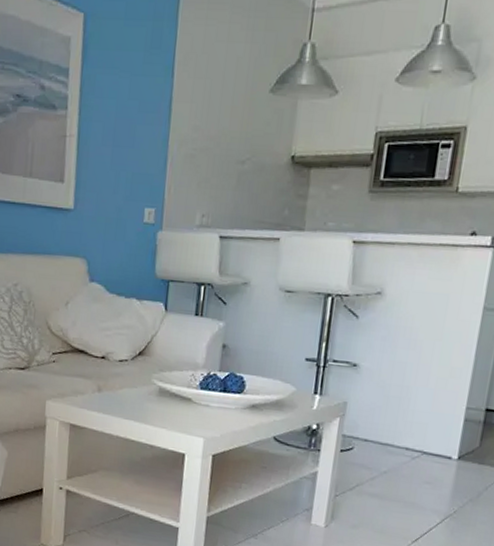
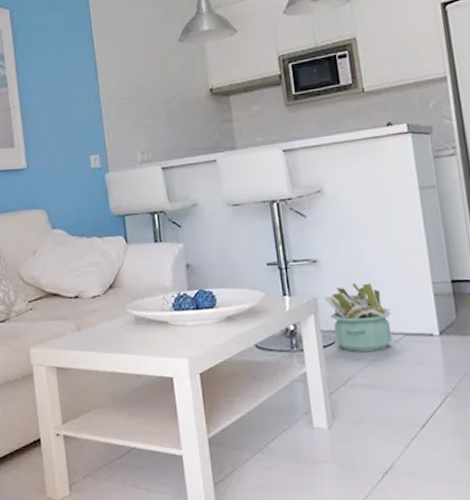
decorative plant: none [353,393,417,464] -> present [323,282,392,352]

